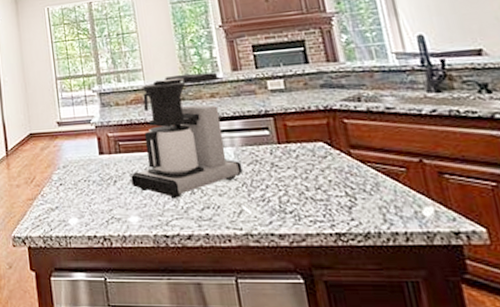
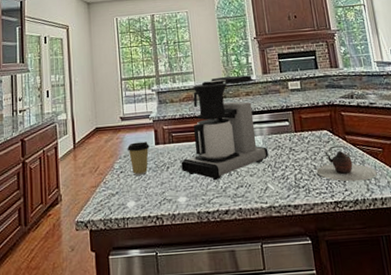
coffee cup: none [66,150,92,190] -> present [127,141,149,176]
teapot: none [308,161,399,209] -> present [316,145,378,182]

